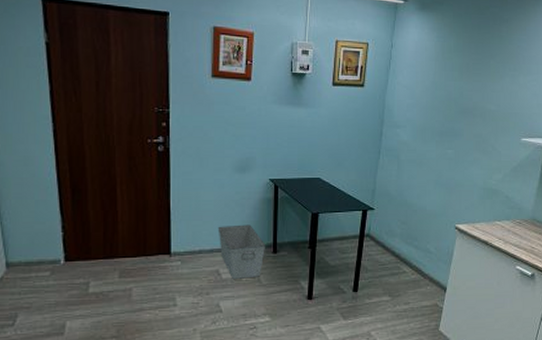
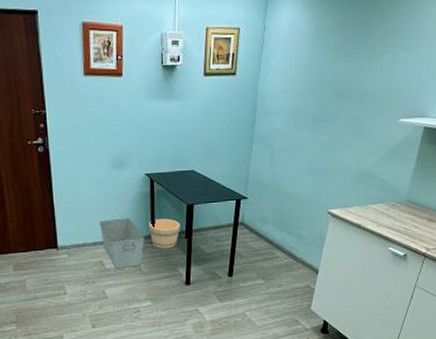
bucket: none [270,227,304,259] -> present [148,218,180,249]

